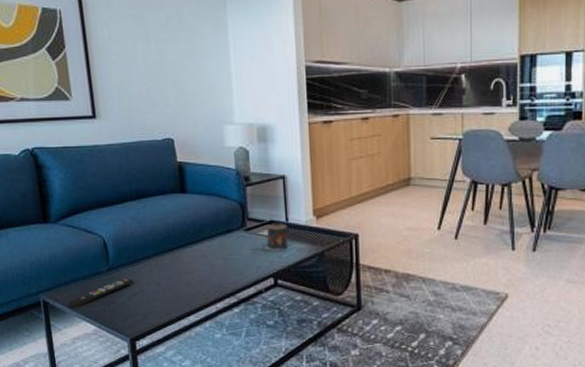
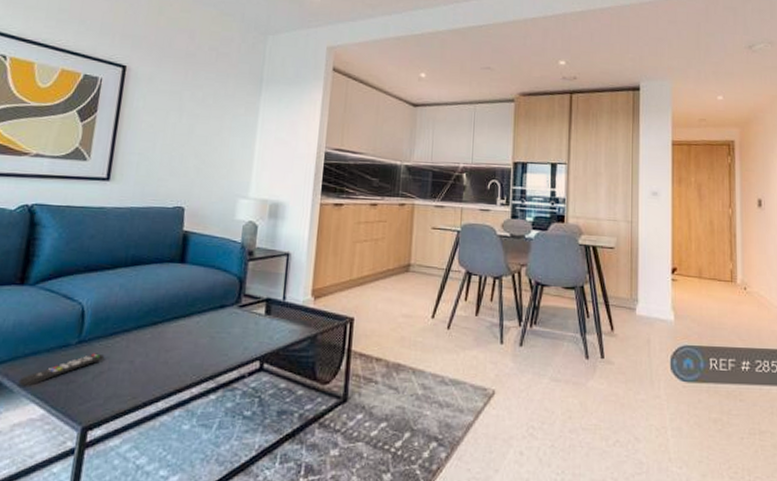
candle: present [264,223,288,253] -> none [256,301,284,333]

